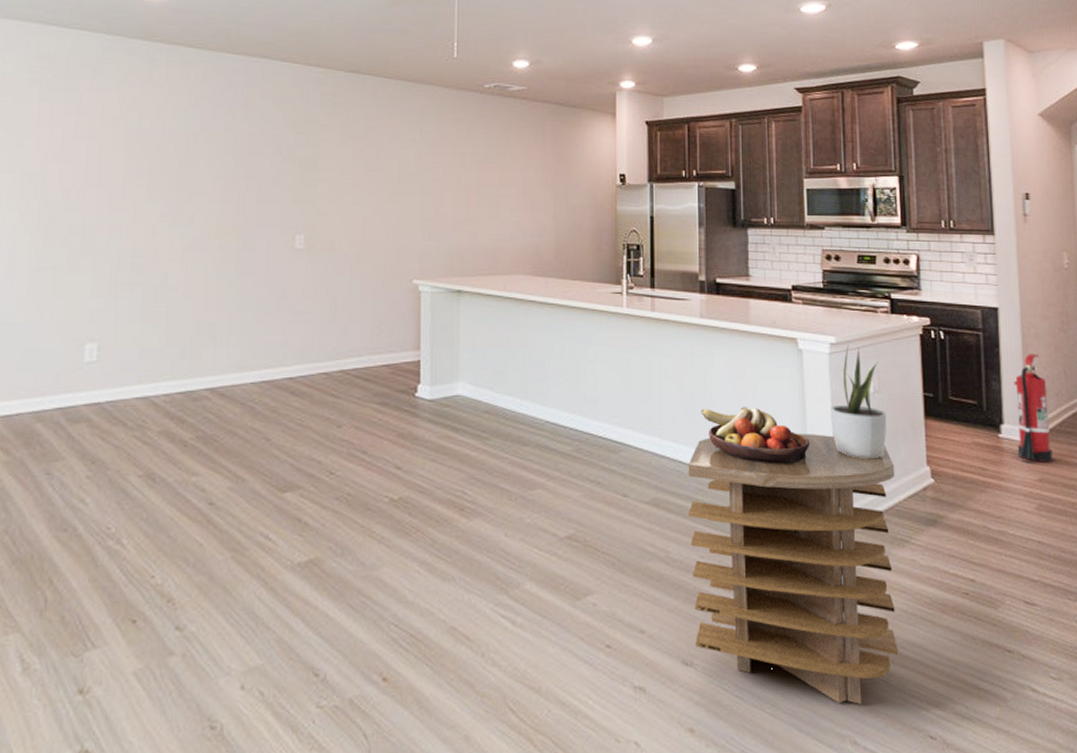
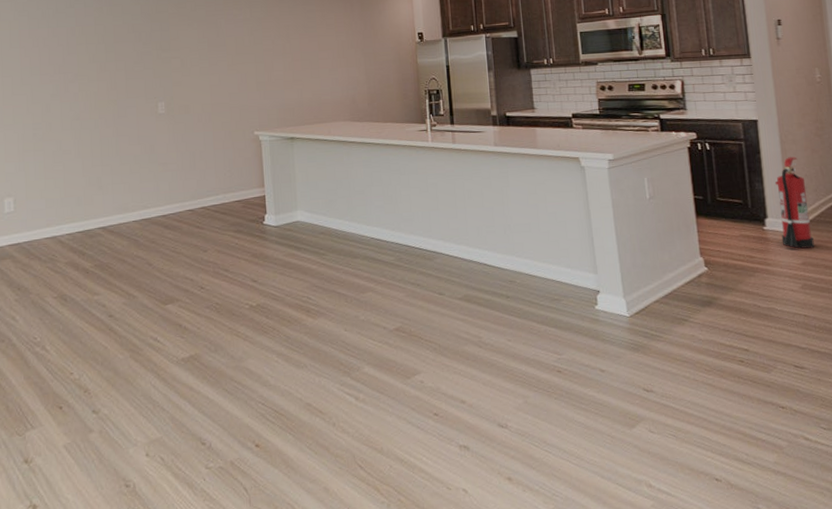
side table: present [688,433,899,704] -> none [492,235,684,455]
fruit bowl: present [701,407,810,464] -> none [500,216,596,262]
potted plant: present [831,345,887,459] -> none [612,160,663,254]

